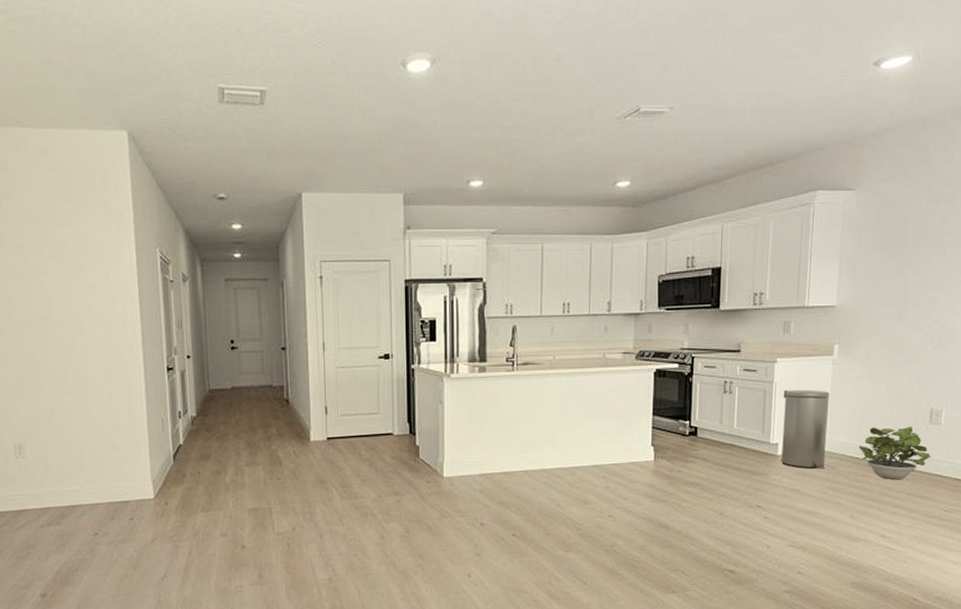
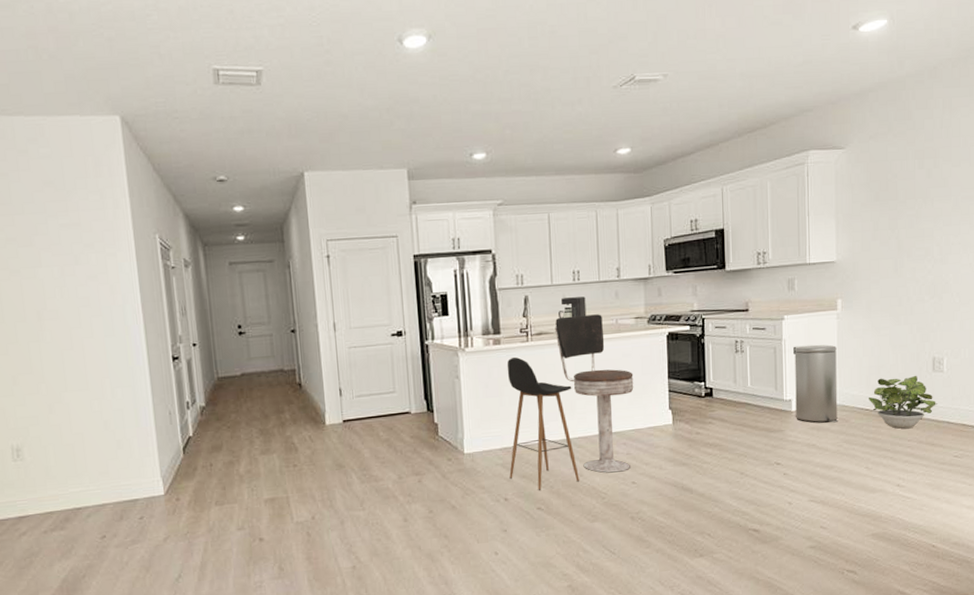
bar stool: none [487,385,556,517] -> present [507,356,579,490]
bar stool: none [541,347,618,505] -> present [554,314,634,473]
coffee maker: none [546,329,574,351] -> present [558,296,587,319]

